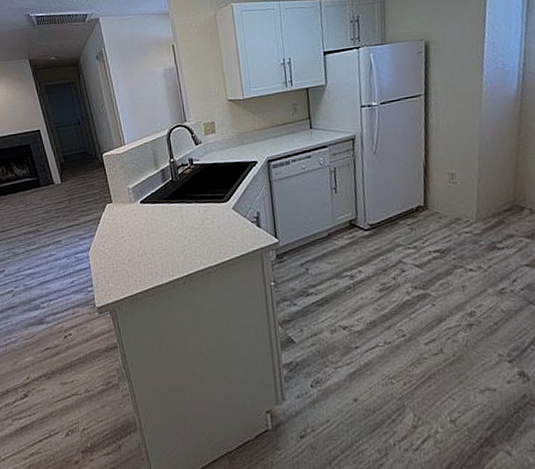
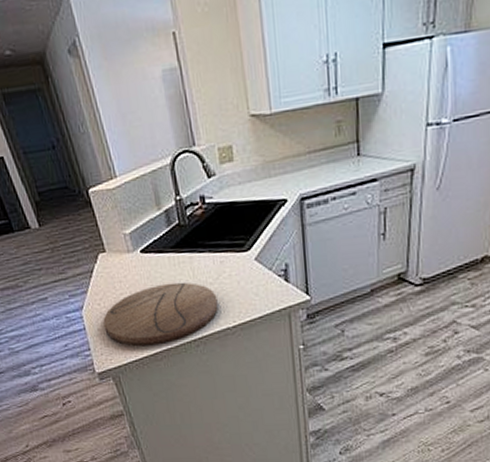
cutting board: none [106,227,202,284] -> present [103,282,219,347]

